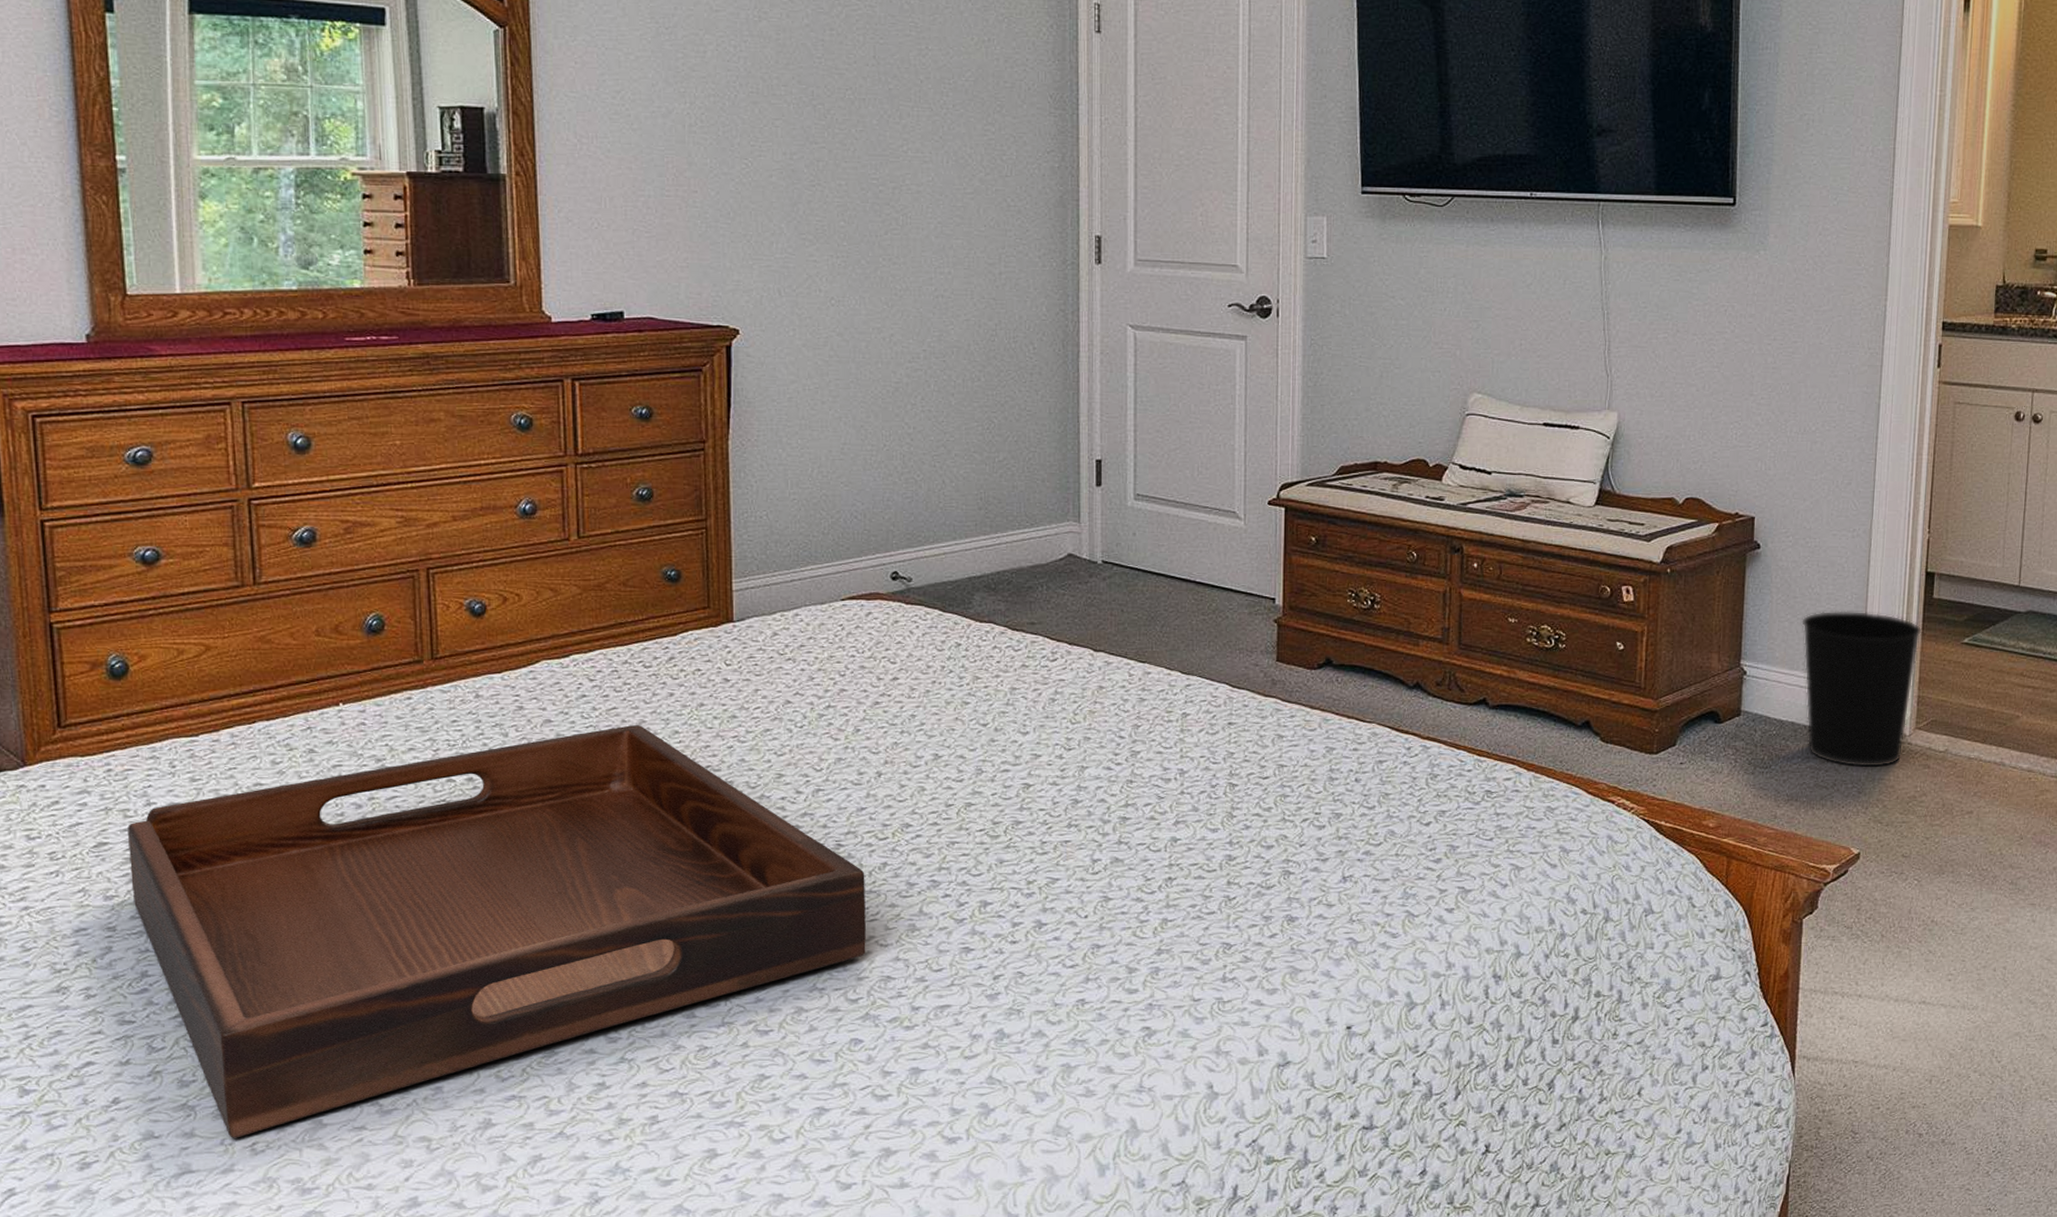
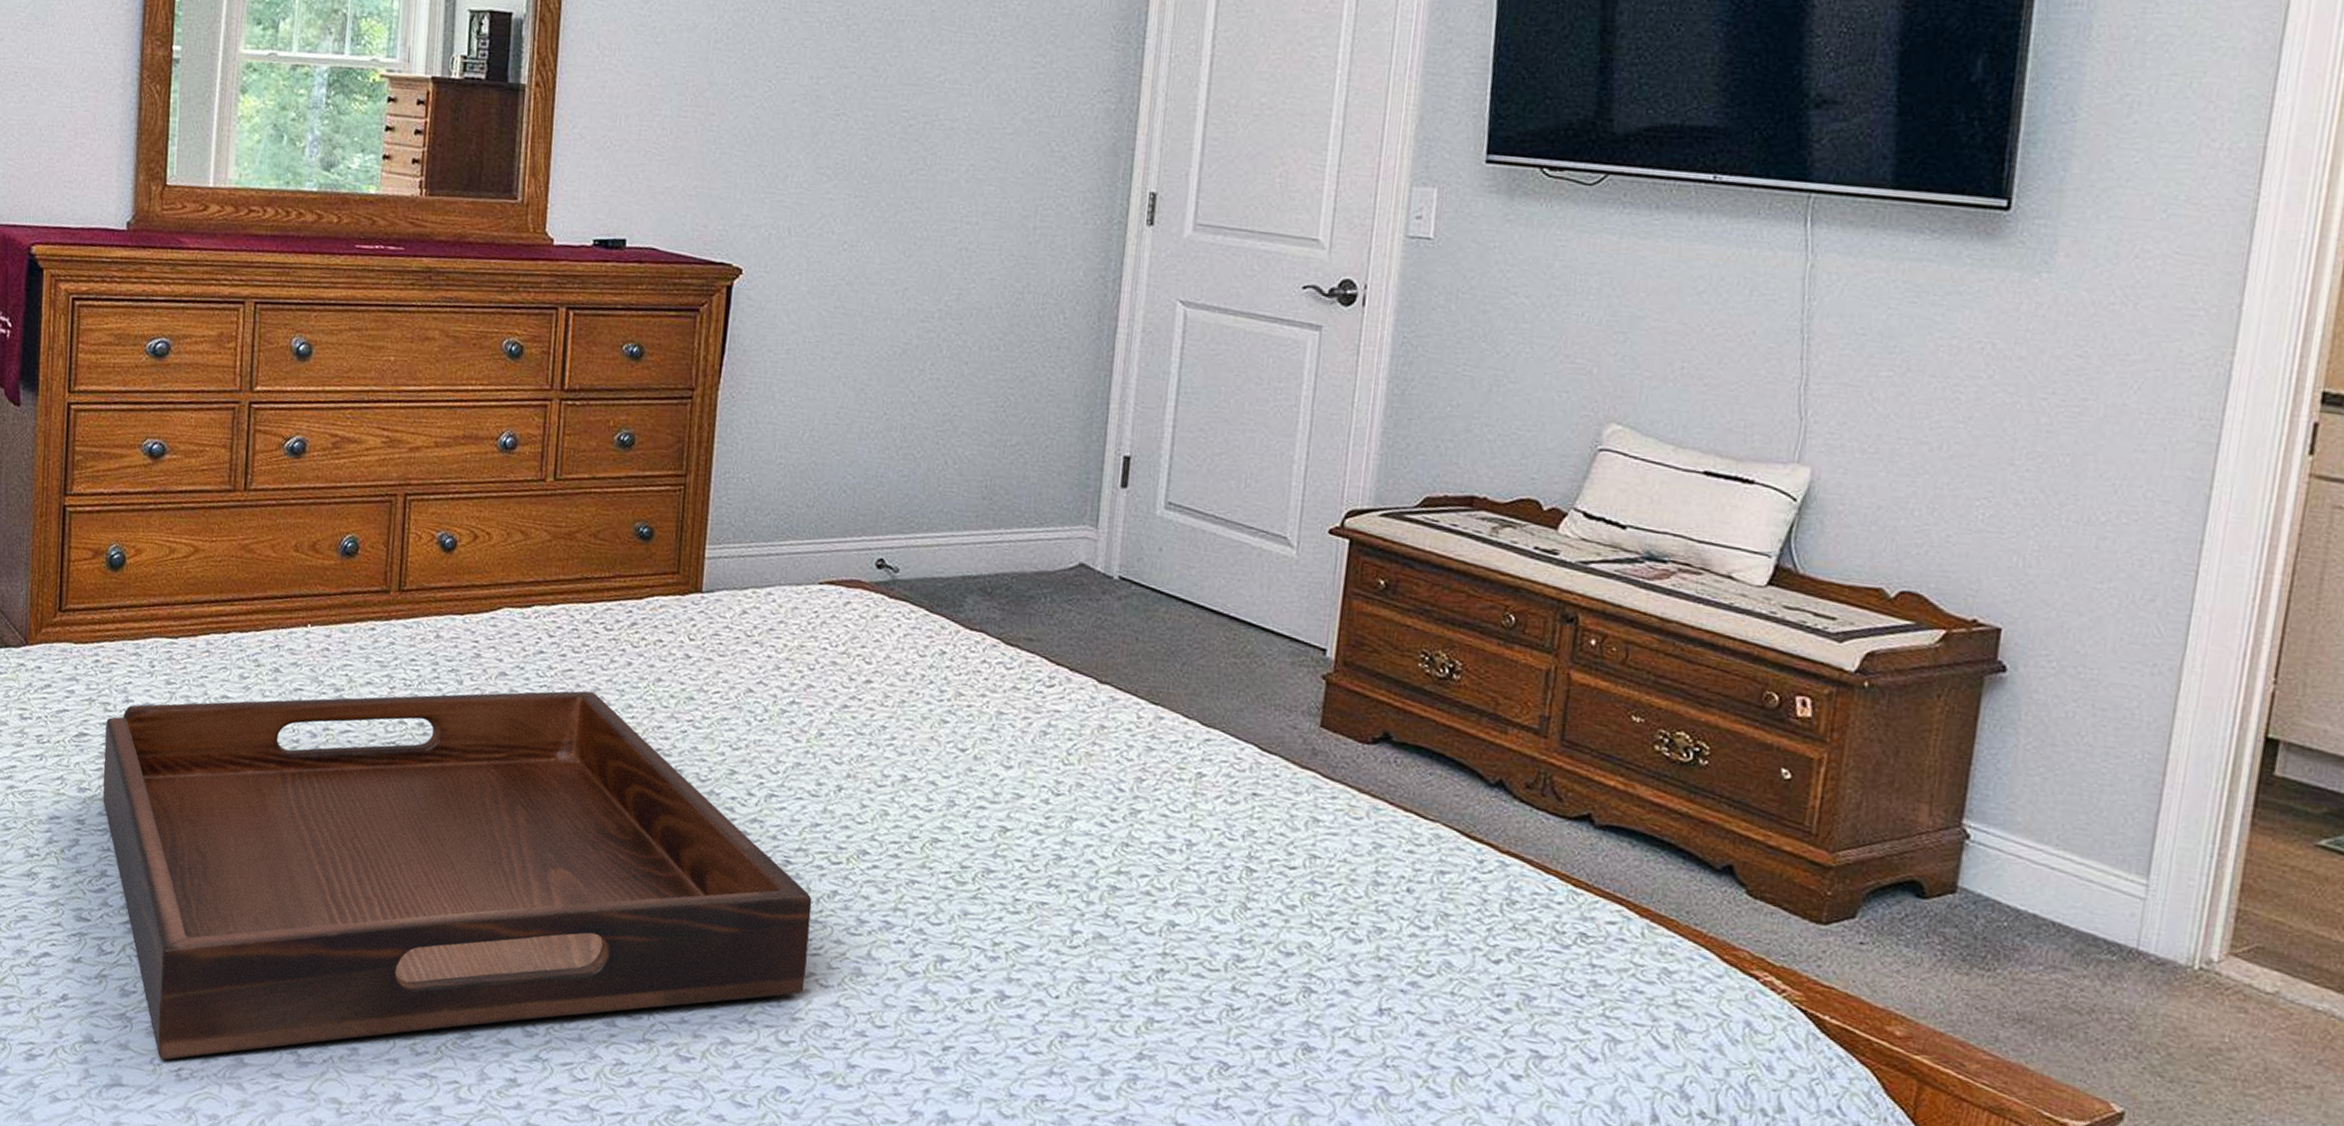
wastebasket: present [1802,610,1922,768] -> none [2055,769,2253,1000]

